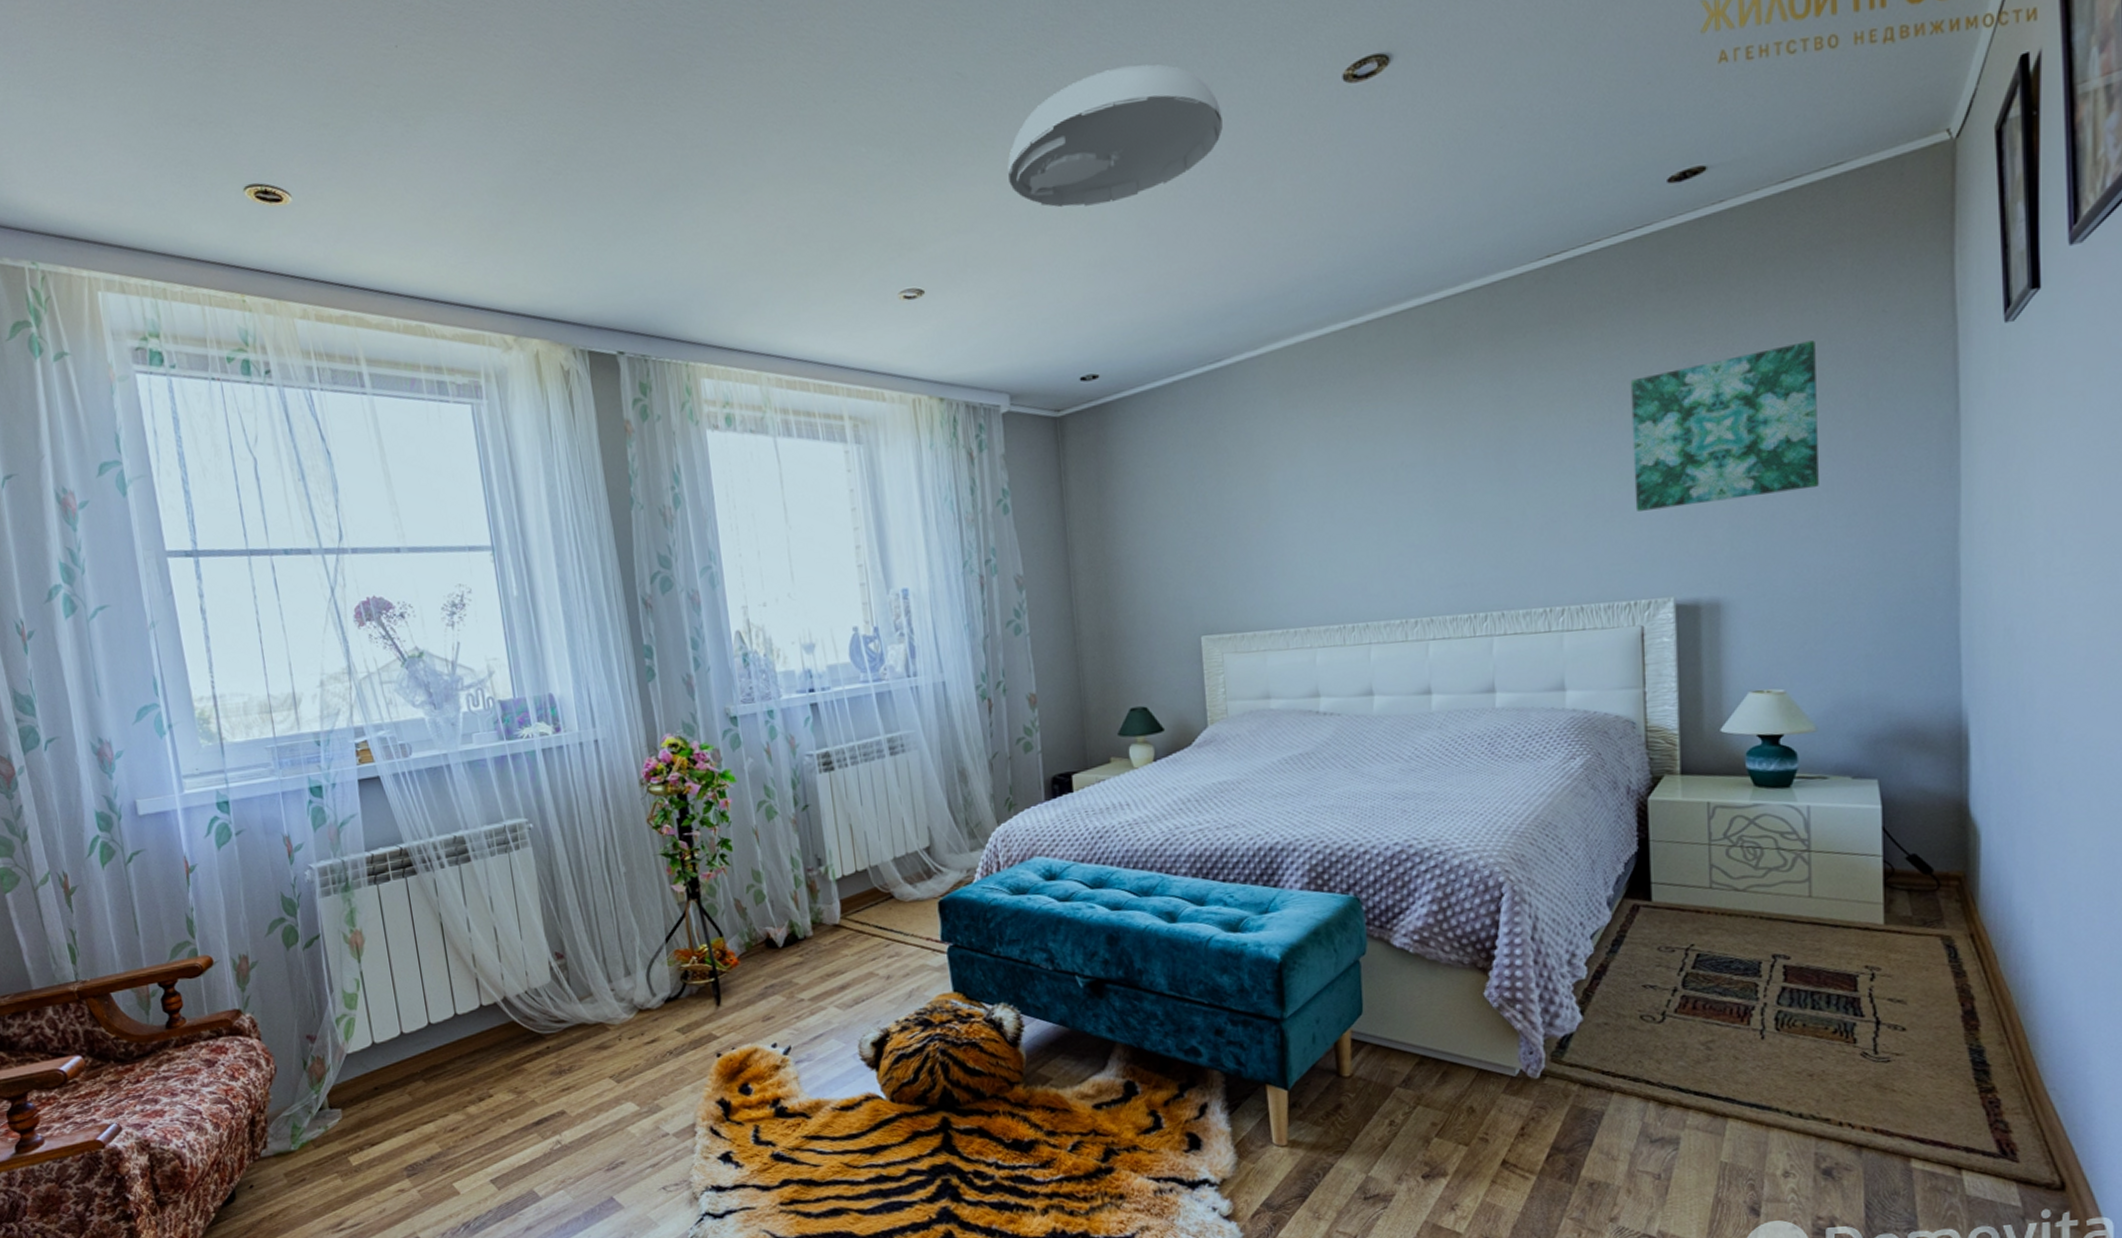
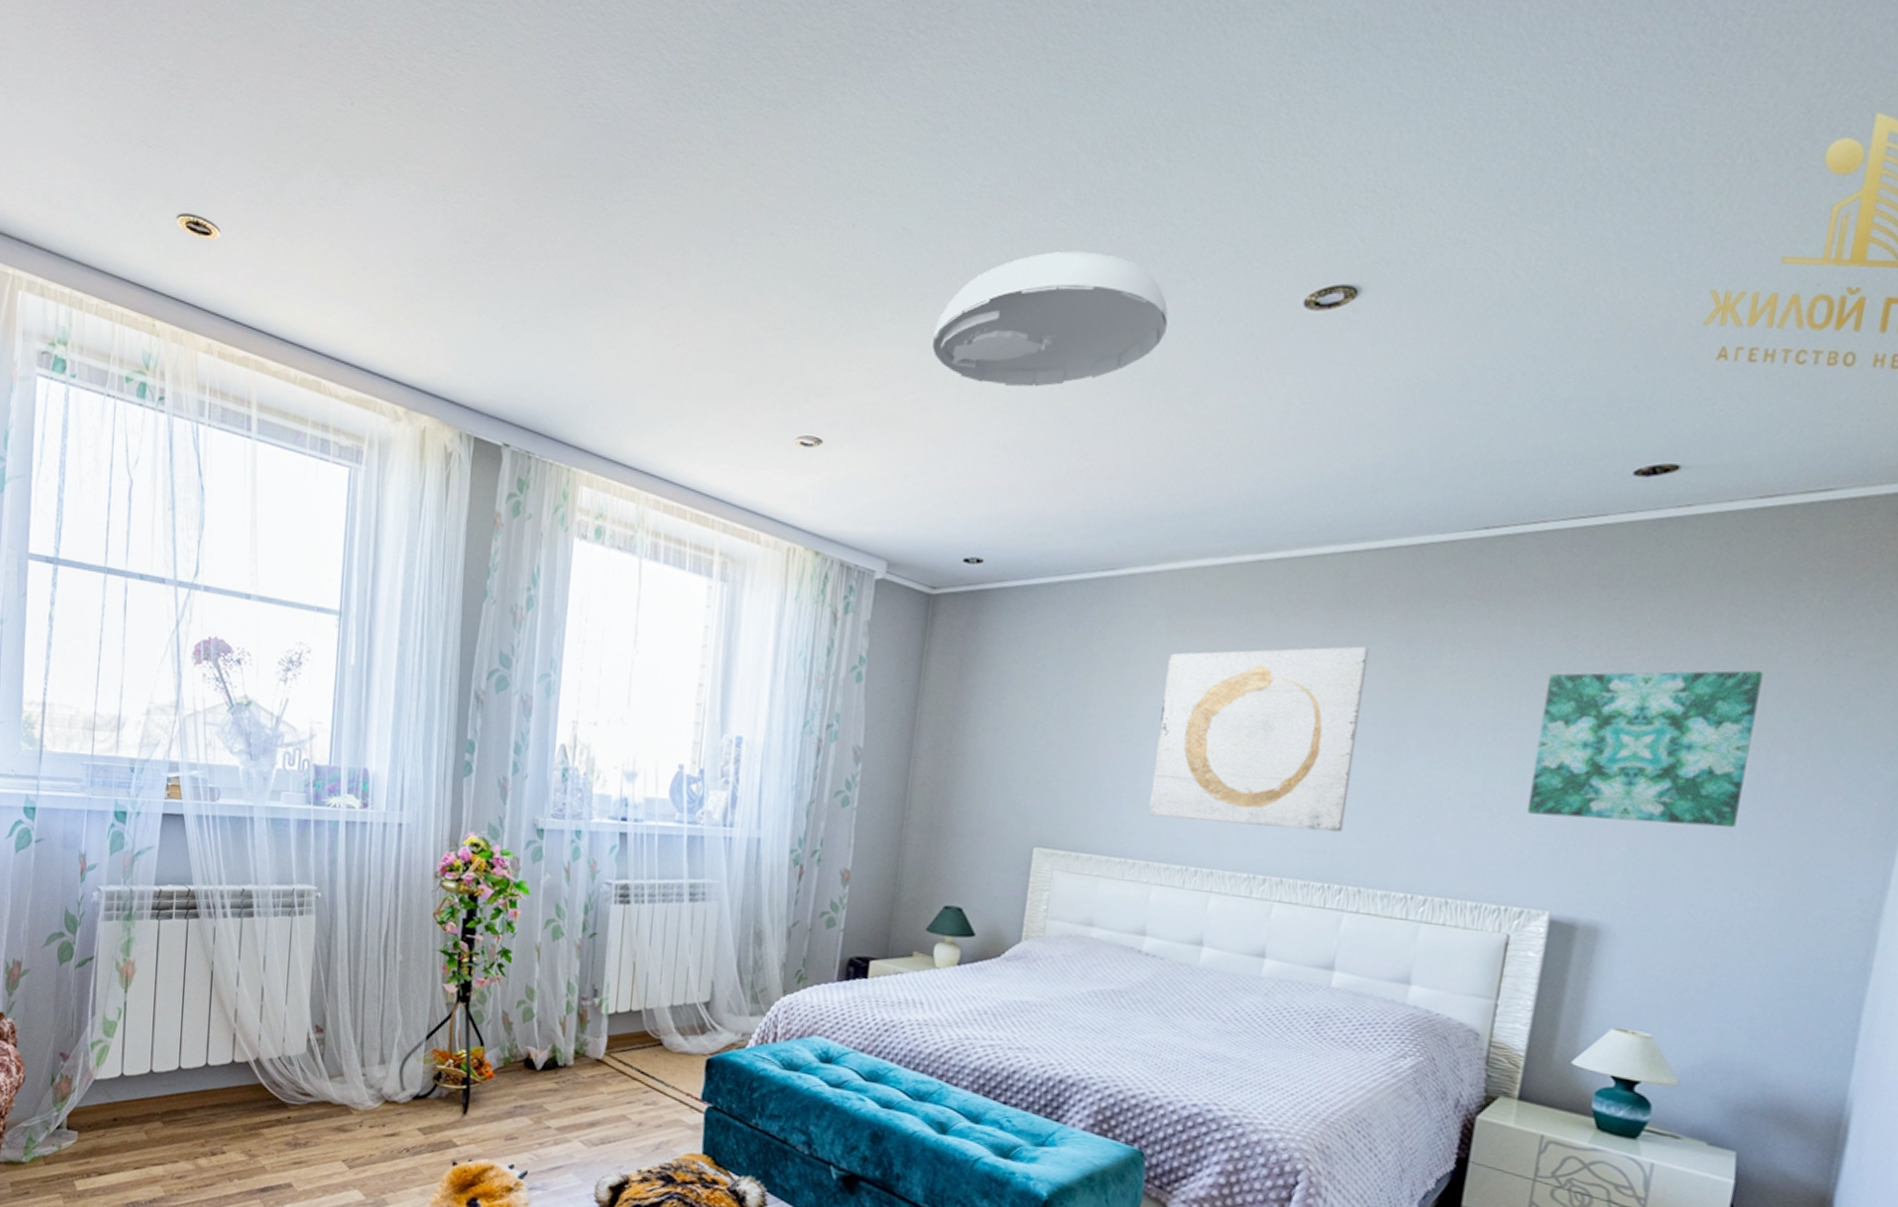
wall art: none [1288,387,1477,585] -> present [1148,646,1370,833]

